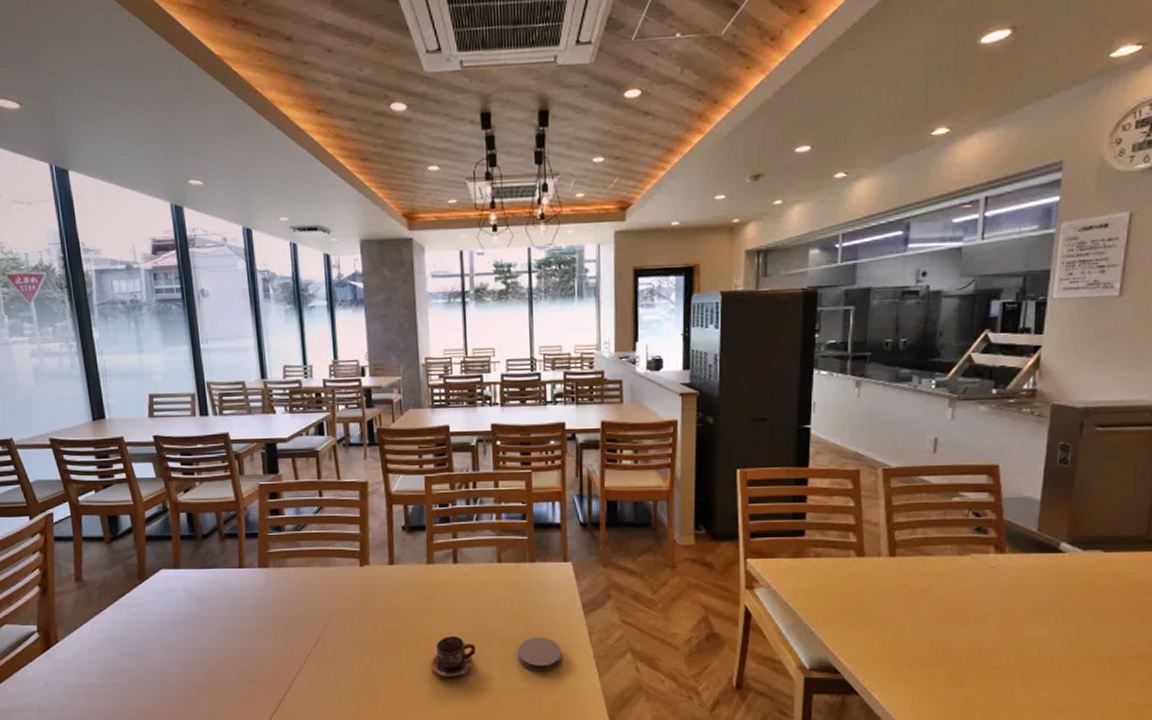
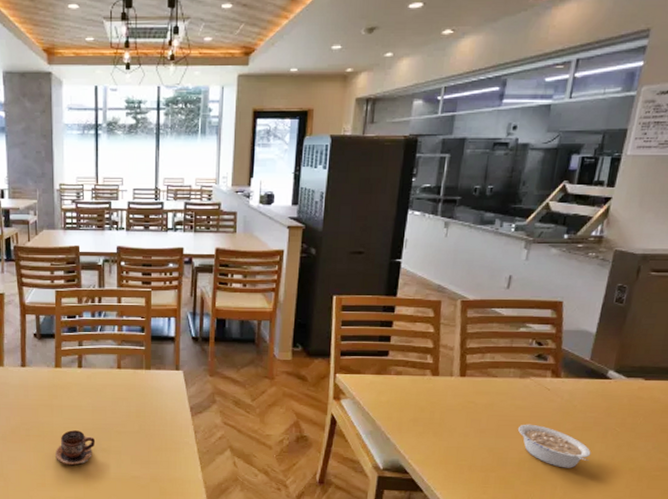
coaster: present [518,637,562,672] -> none [132,433,170,464]
legume: none [962,609,1051,660] -> present [517,424,591,468]

